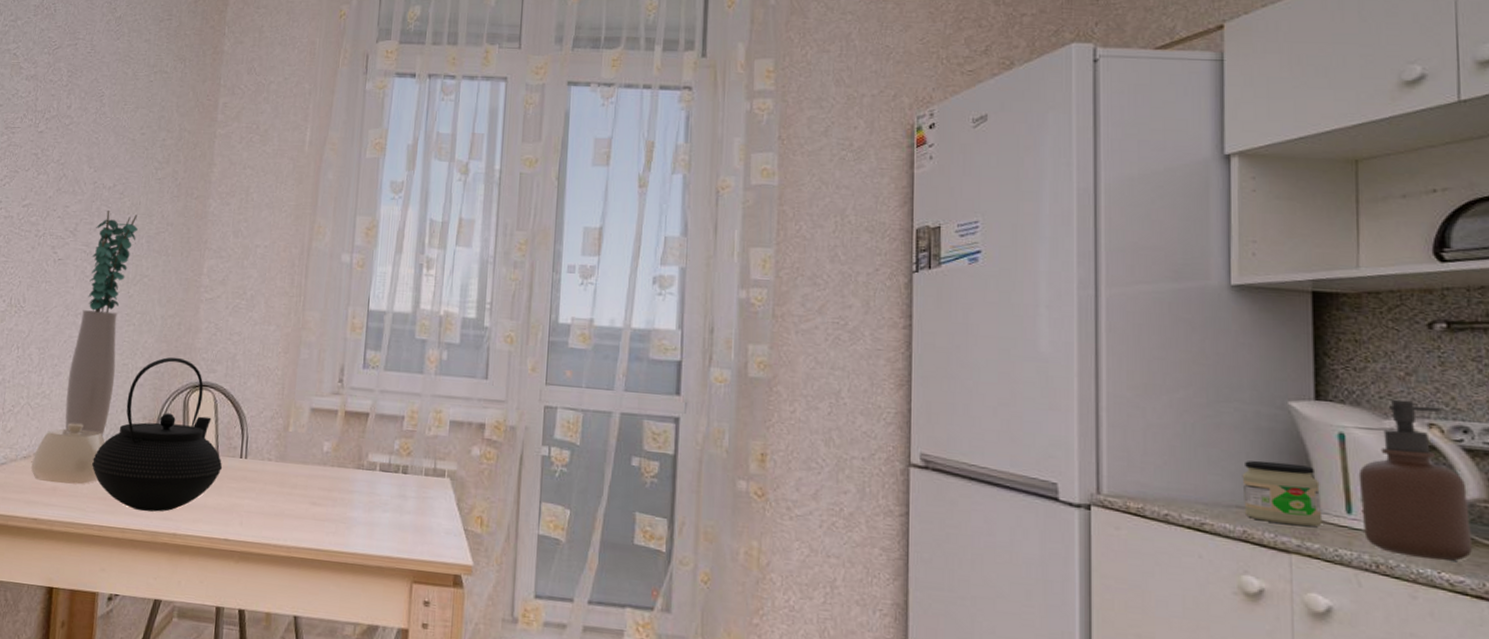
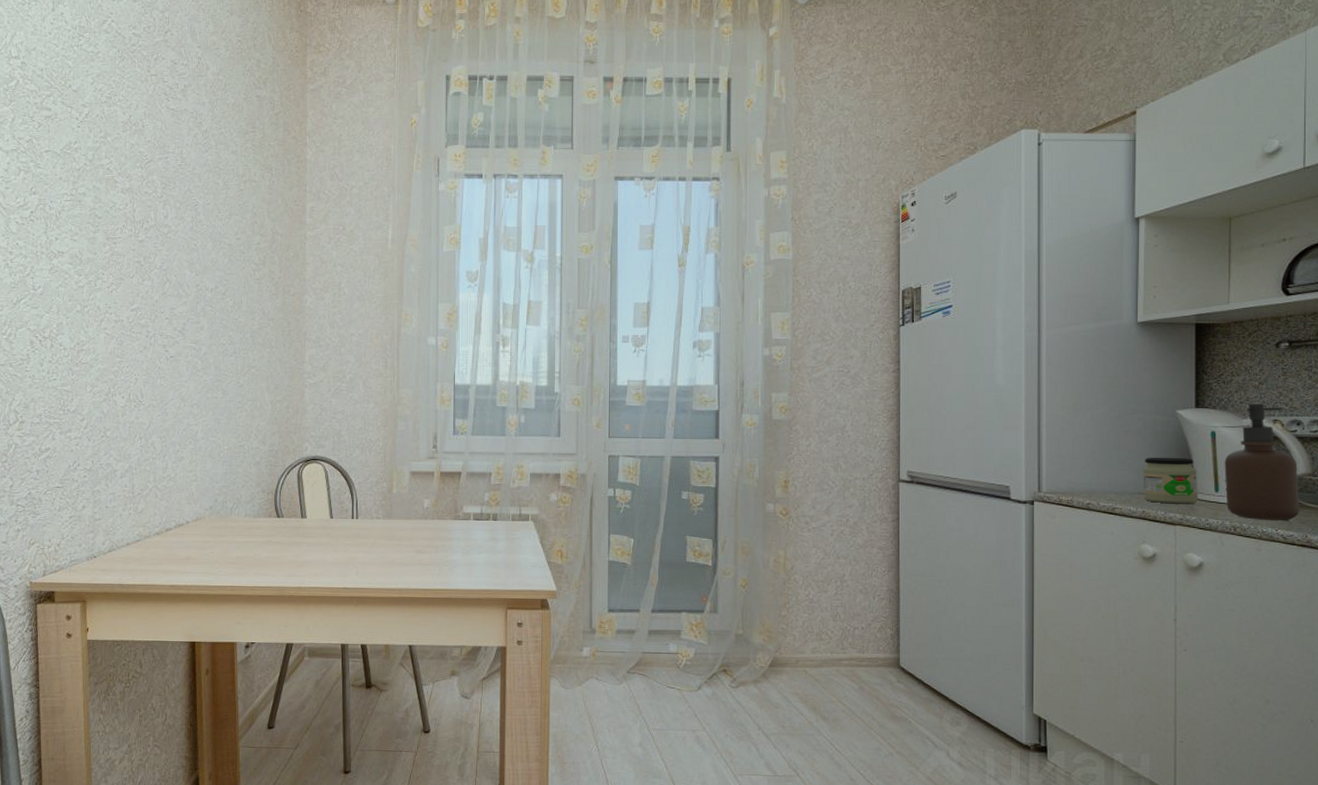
sugar bowl: present [31,423,106,485] -> none [164,500,230,554]
vase: present [65,211,138,436] -> none [190,310,241,510]
teapot: present [92,357,223,512] -> none [220,436,337,570]

